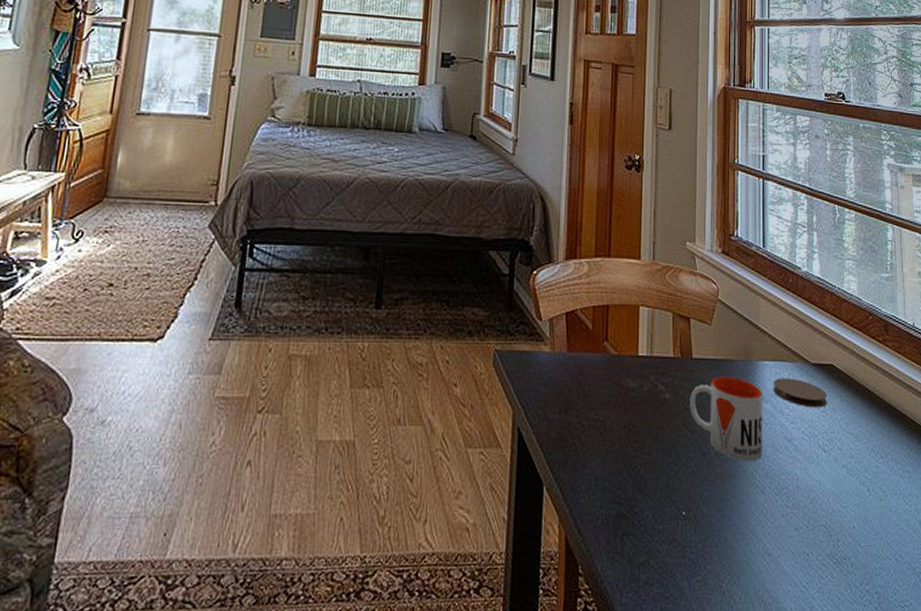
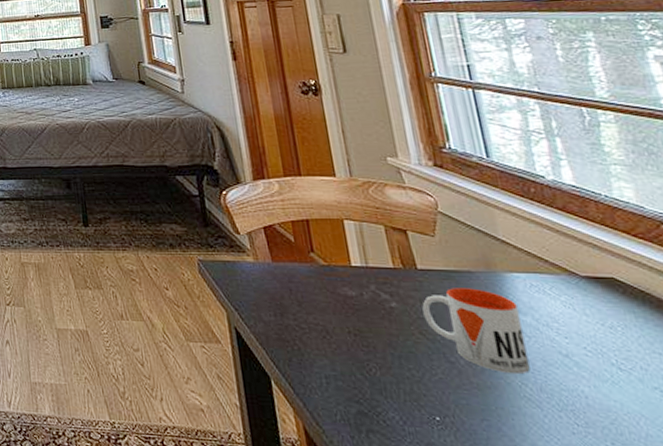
coaster: present [772,378,827,408] -> none [529,290,614,324]

